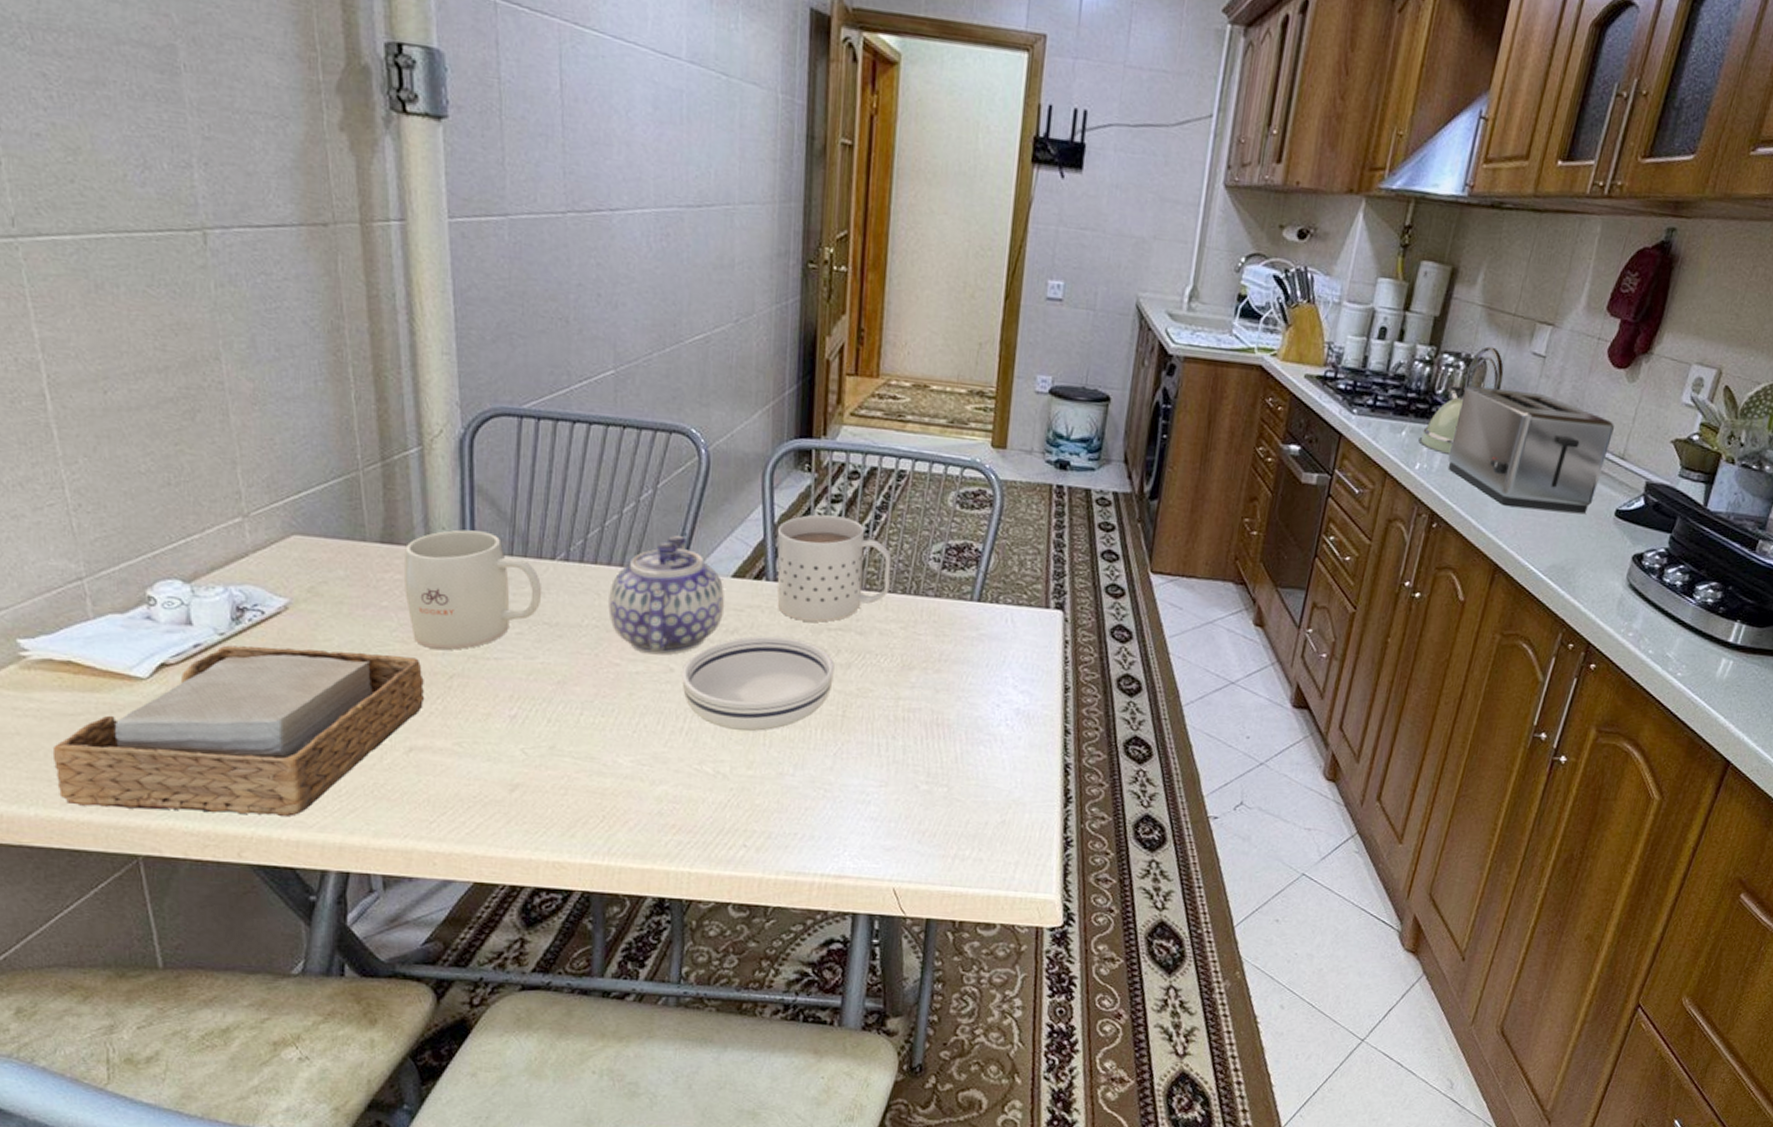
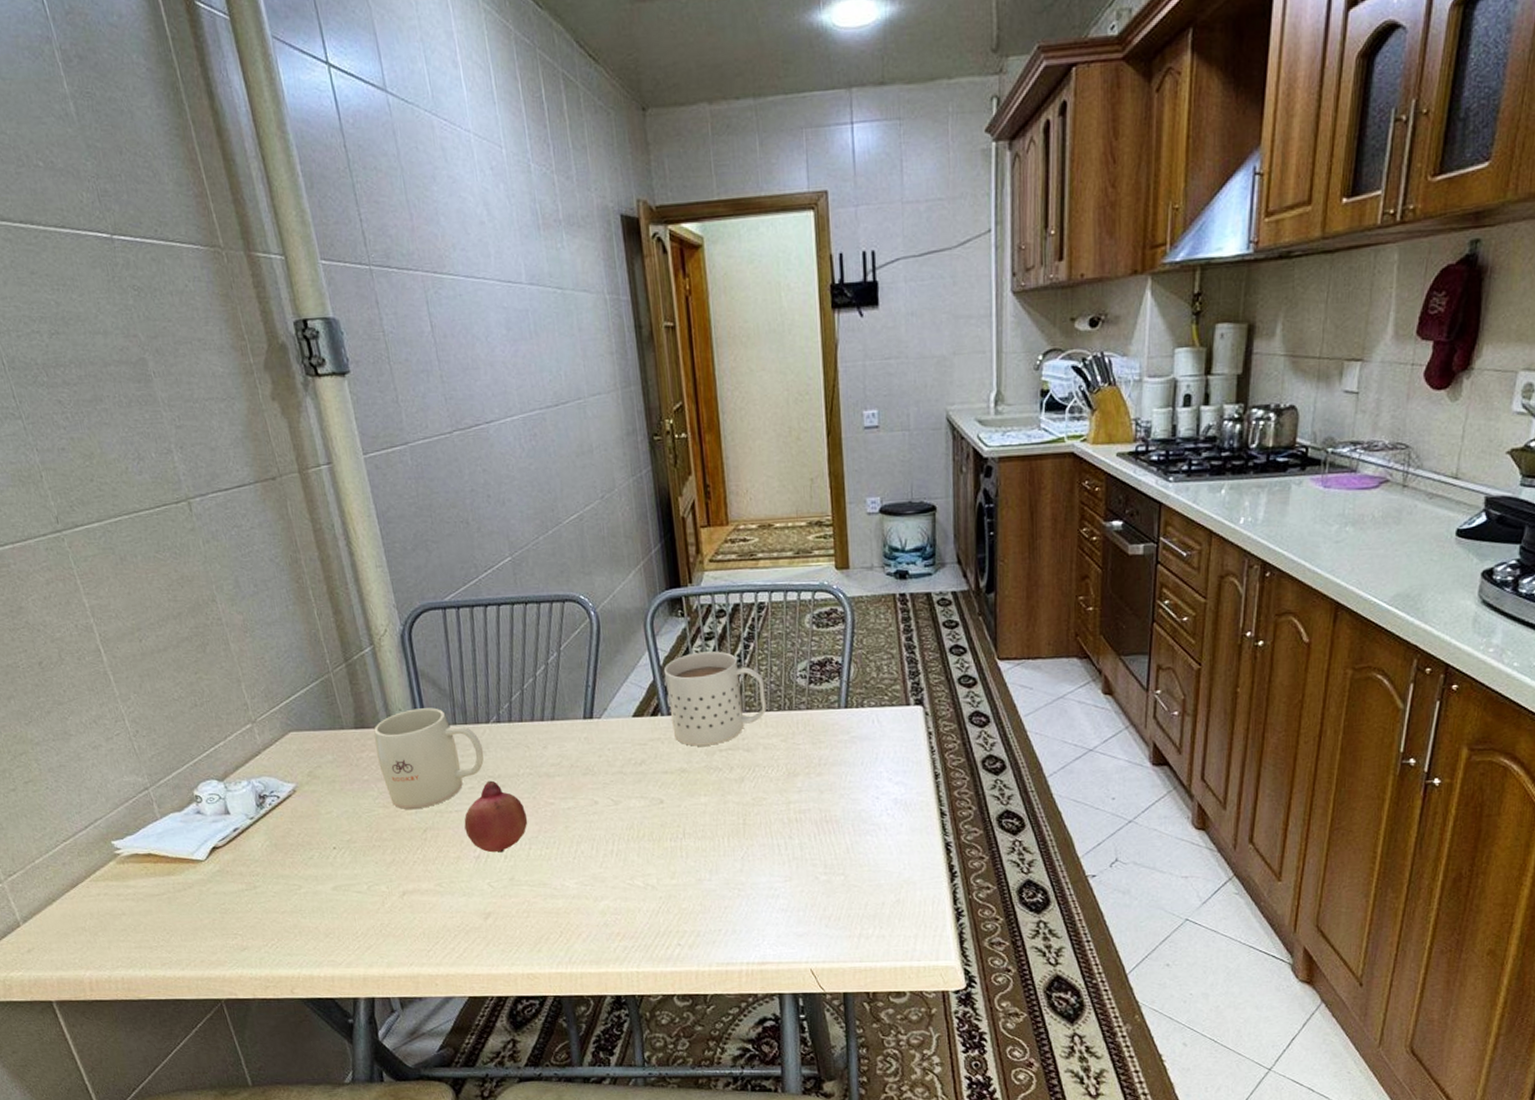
napkin holder: present [52,645,425,816] -> none [149,818,408,965]
fruit: none [503,627,584,715] -> present [464,780,528,853]
teapot: present [608,535,725,655] -> none [536,688,631,792]
bowl: present [681,635,835,732] -> none [604,762,731,848]
kettle: present [1418,346,1504,456] -> none [1239,393,1317,506]
toaster: present [1447,386,1615,514] -> none [1272,429,1443,545]

